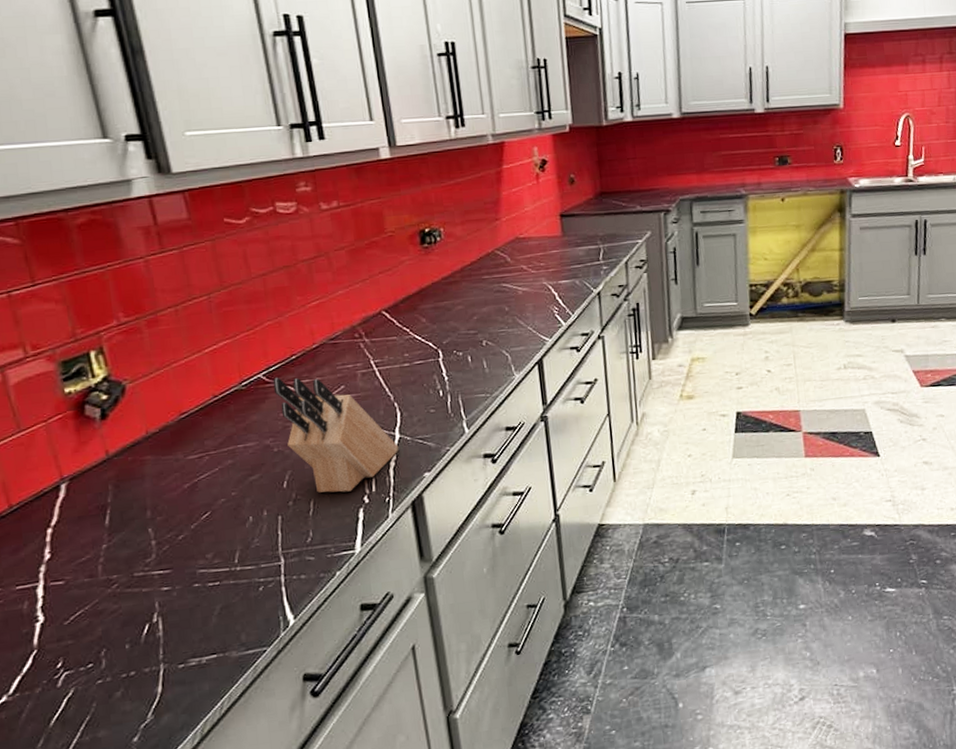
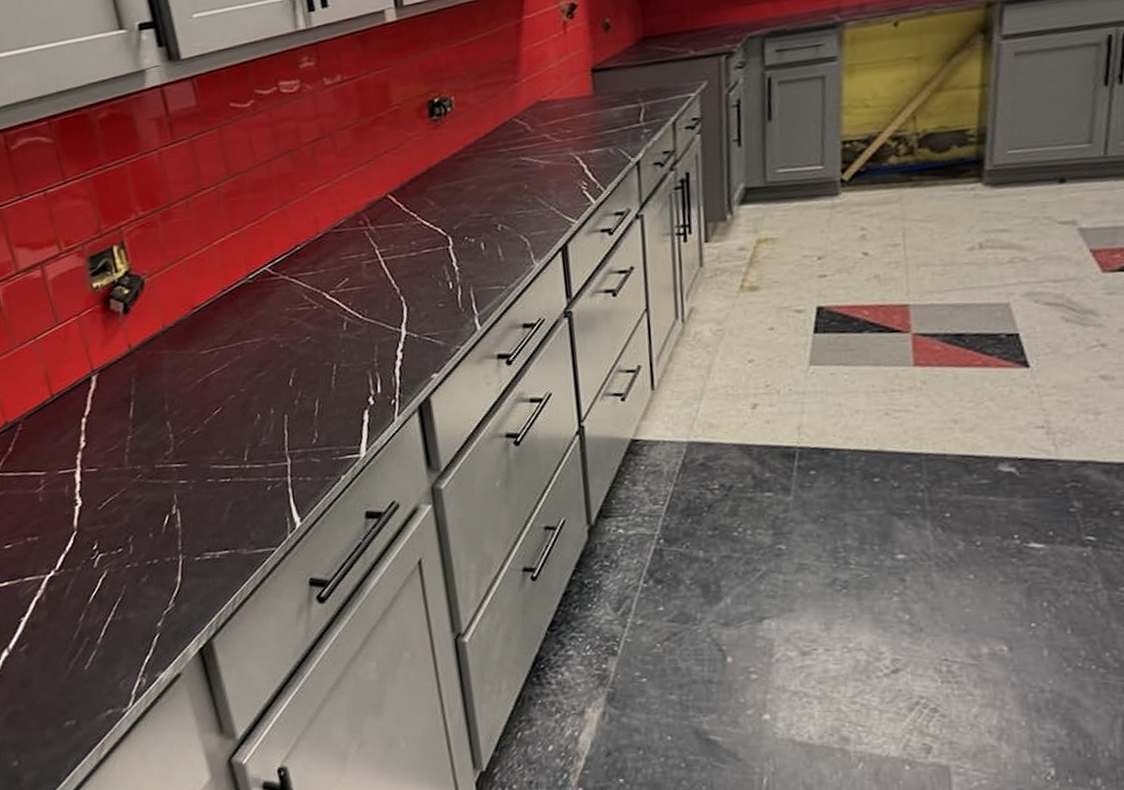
knife block: present [272,378,399,493] -> none [278,270,406,393]

